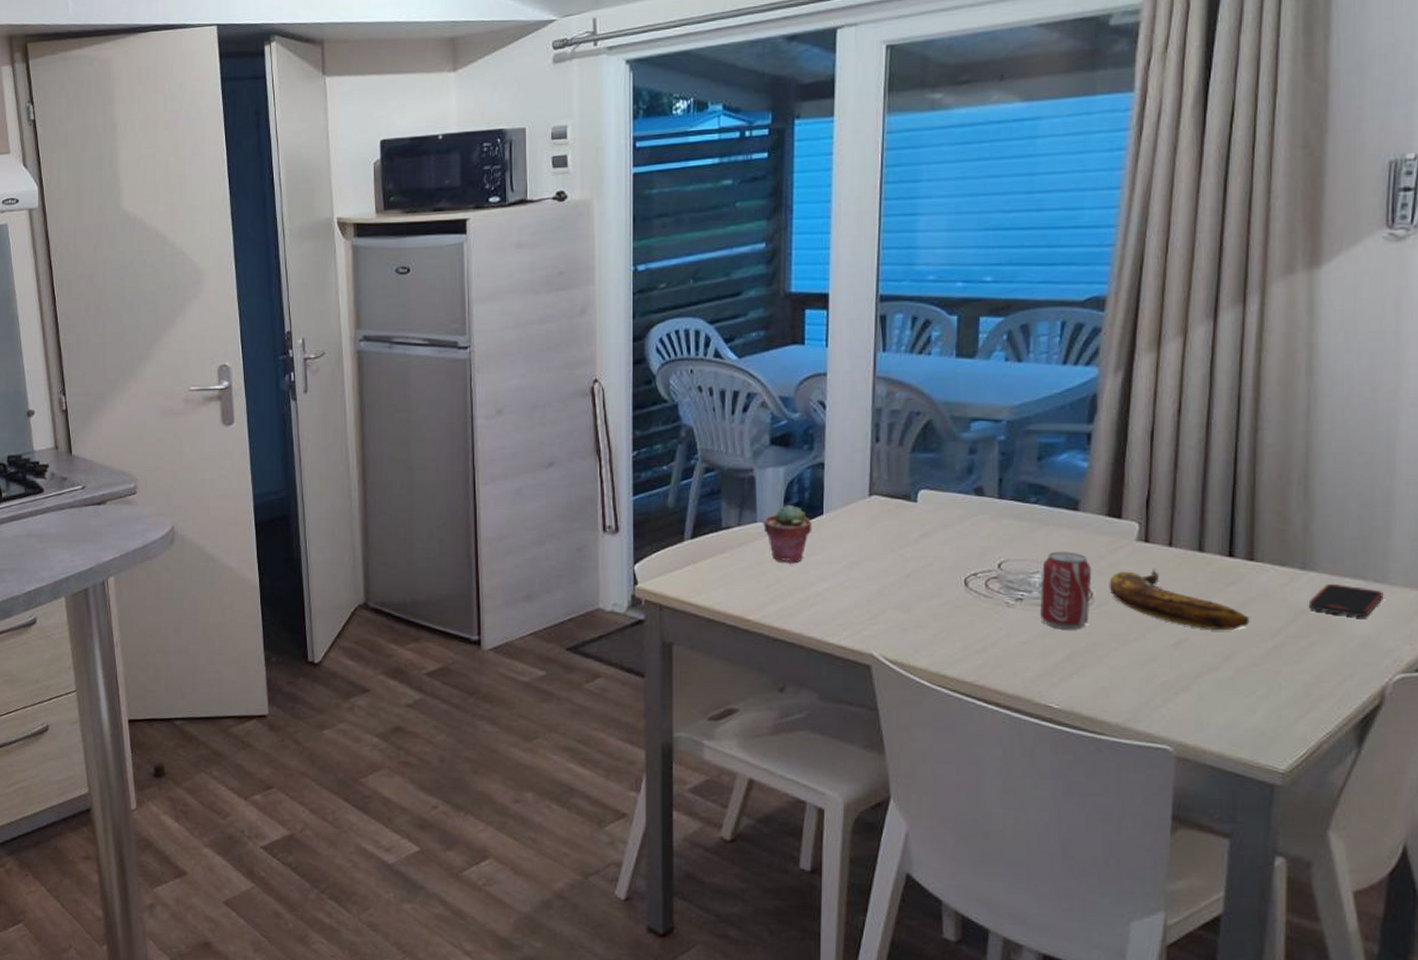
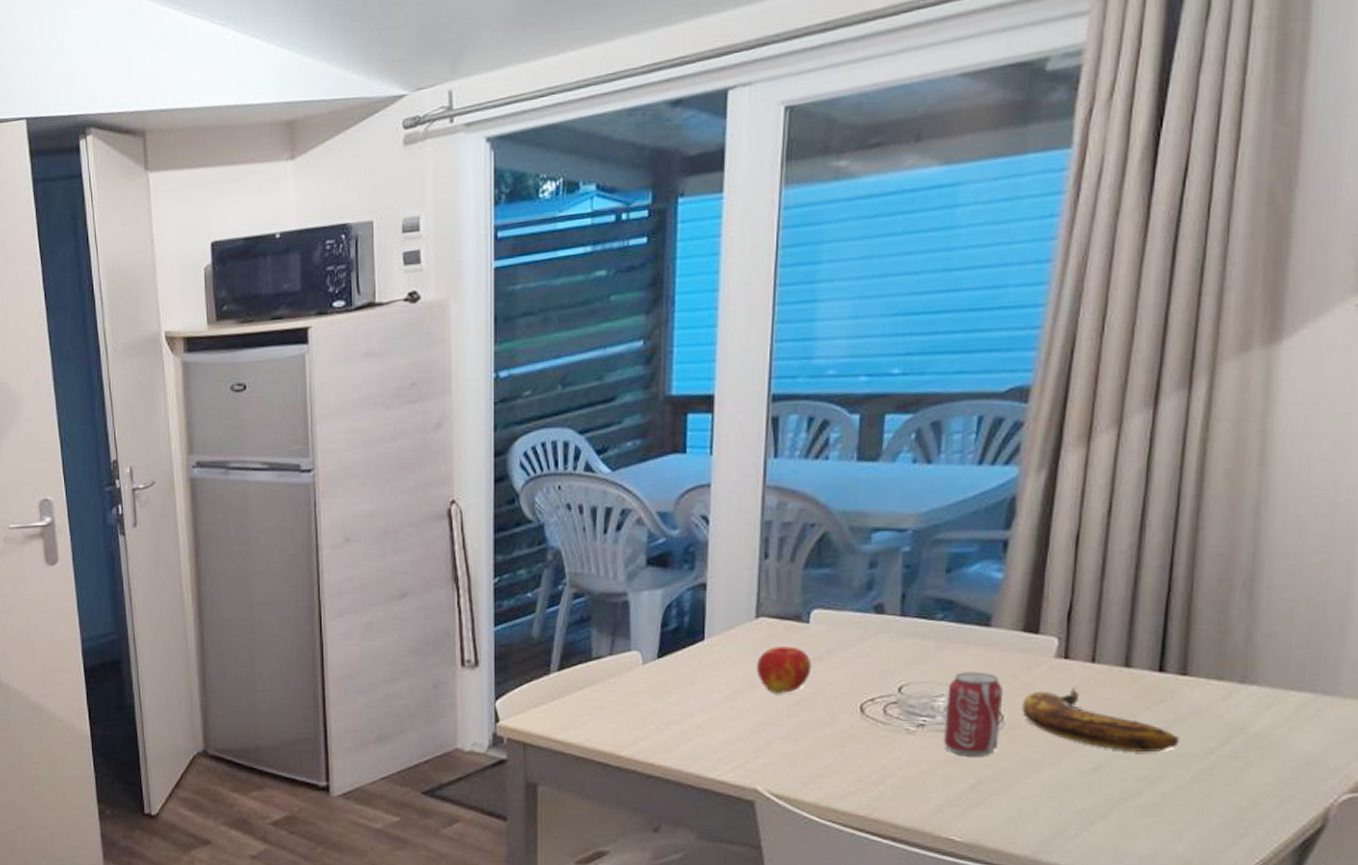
potted succulent: present [763,504,812,564] -> none [638,630,692,694]
apple: none [871,523,920,566] -> present [757,646,812,693]
smartphone: present [1308,583,1384,618] -> none [1246,697,1333,734]

